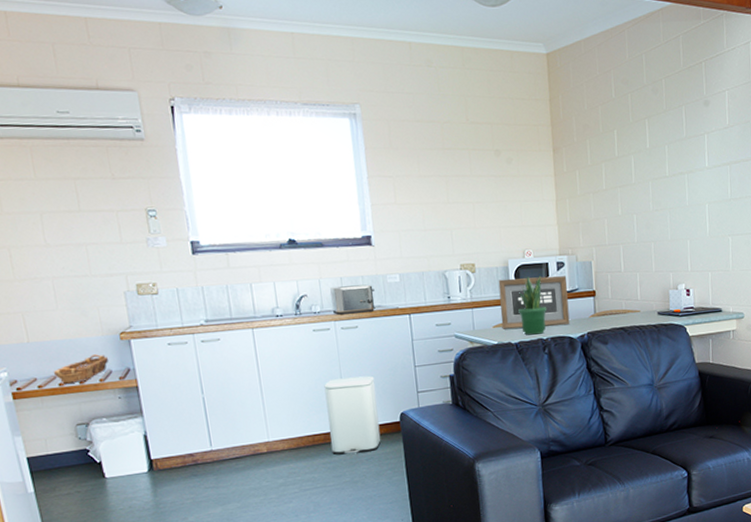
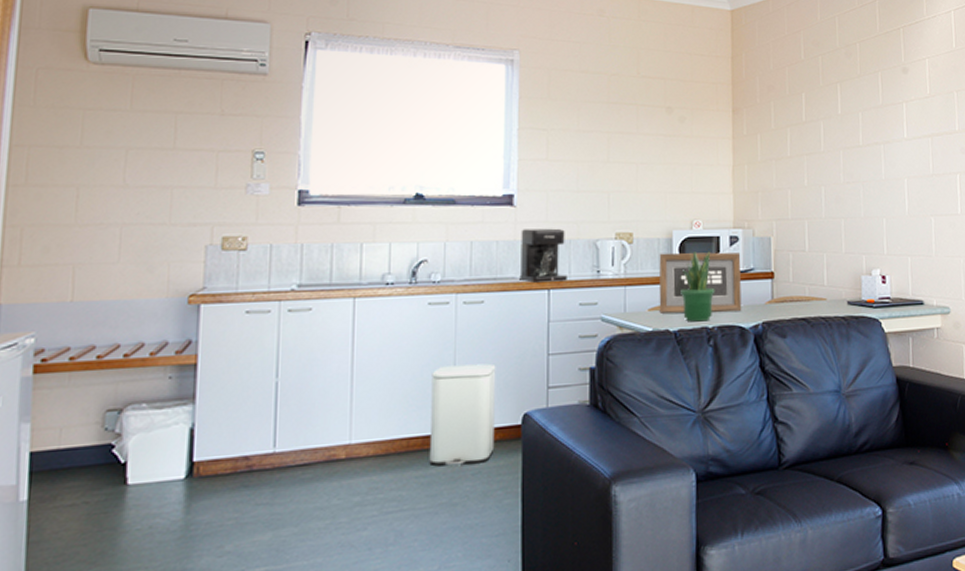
basket: present [53,354,109,384] -> none [93,320,168,356]
toaster: present [330,284,375,316] -> none [455,251,510,287]
coffee maker: none [381,262,425,310] -> present [519,228,569,284]

